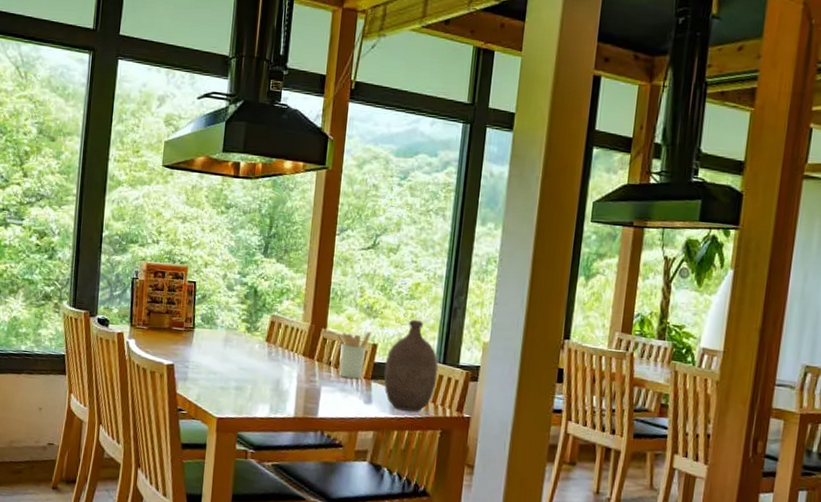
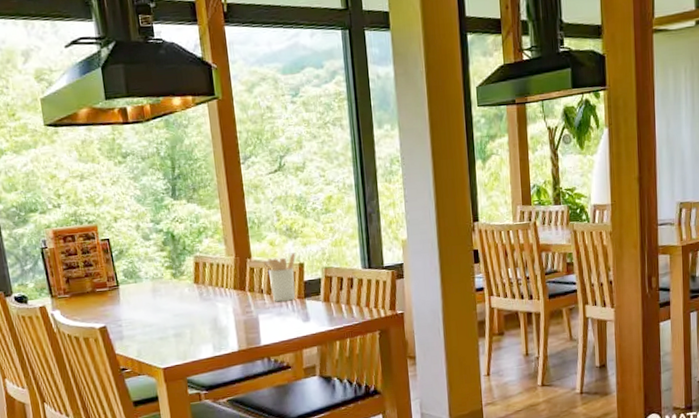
bottle: present [383,319,439,412] -> none [314,231,367,321]

